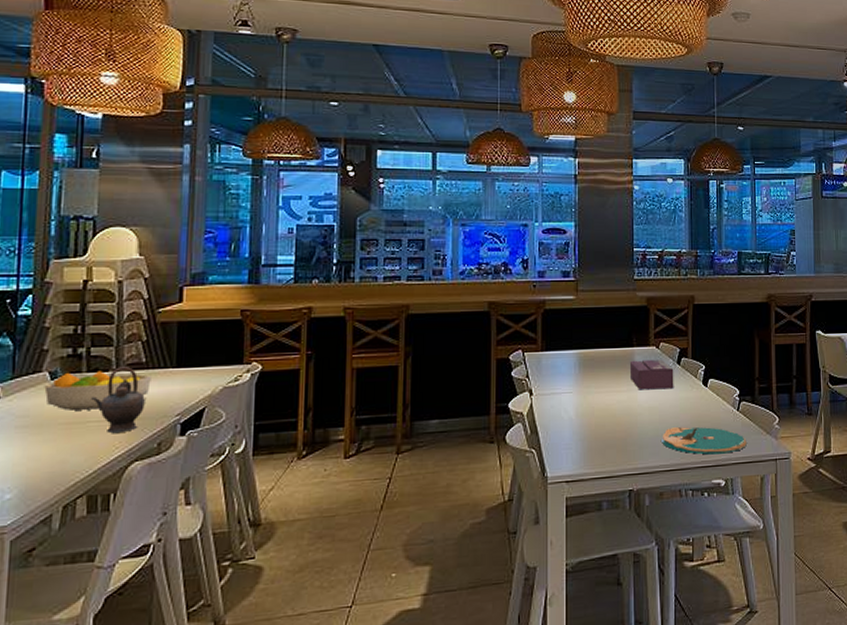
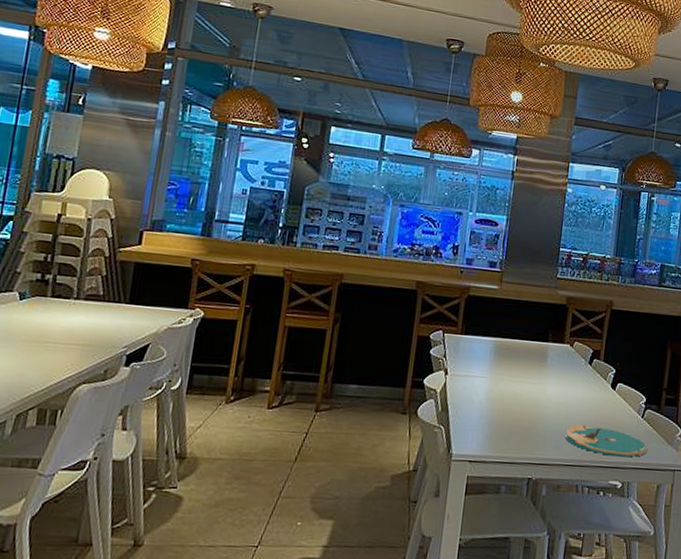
fruit bowl: present [44,371,151,410] -> none [13,295,106,332]
teapot: present [91,367,145,433] -> none [52,296,99,356]
tissue box: present [629,359,674,390] -> none [542,355,585,388]

